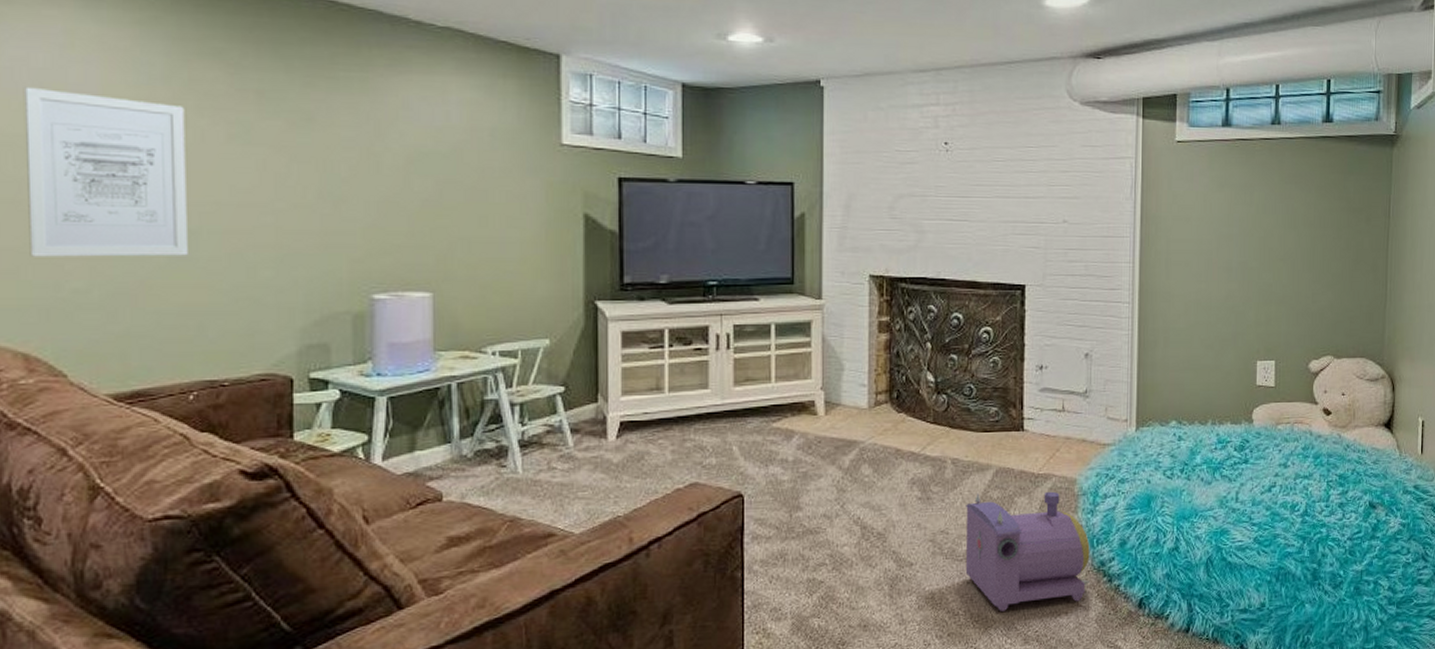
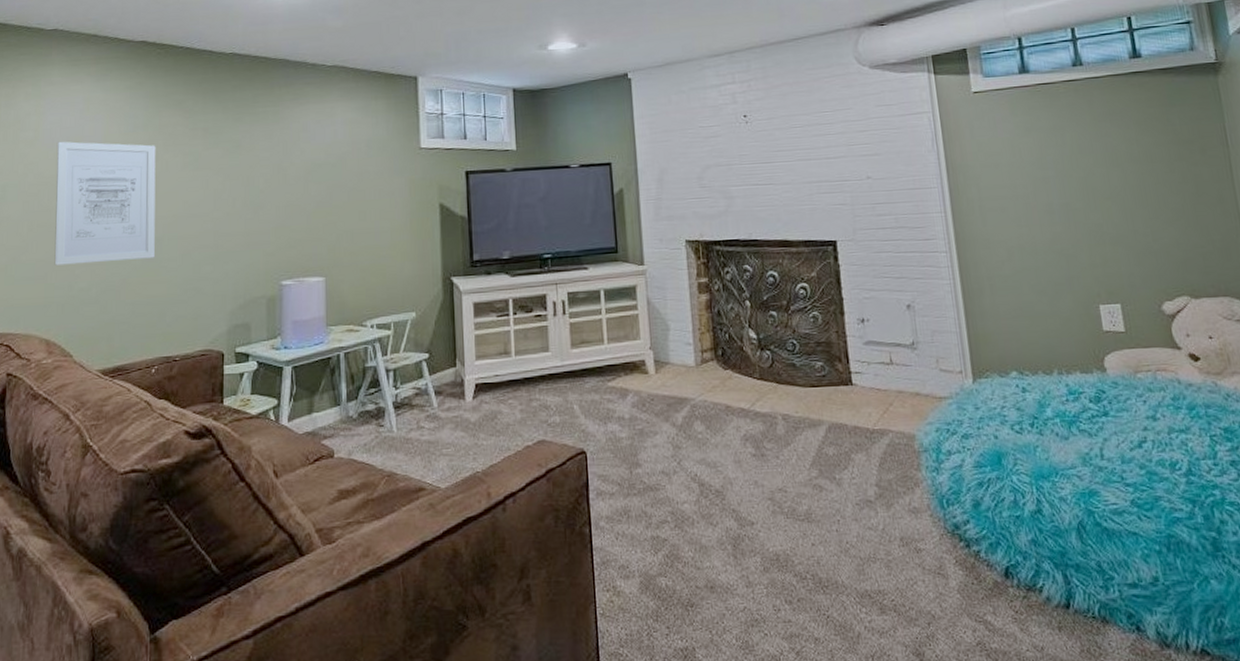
toy train: present [965,491,1090,611] -> none [801,447,945,577]

